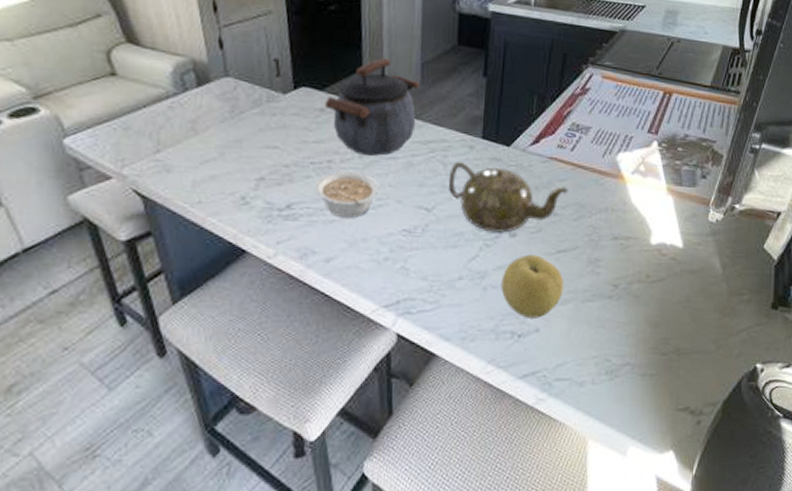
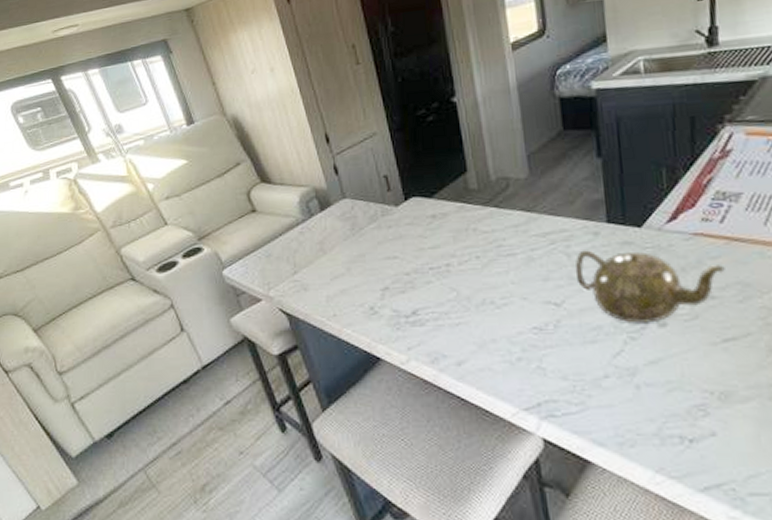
legume: present [315,171,380,219] -> none [437,273,503,321]
kettle: present [324,57,420,156] -> none [435,156,531,255]
fruit: present [501,254,564,318] -> none [656,345,741,420]

